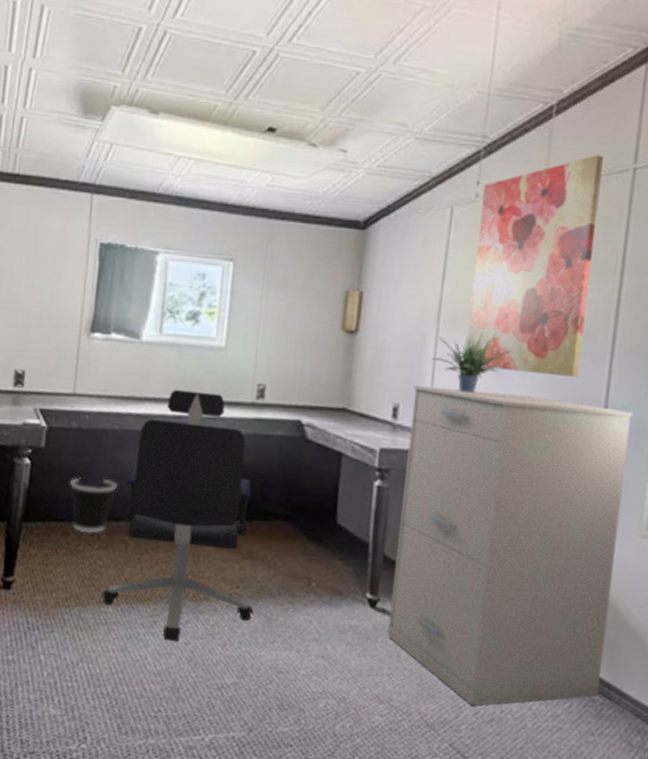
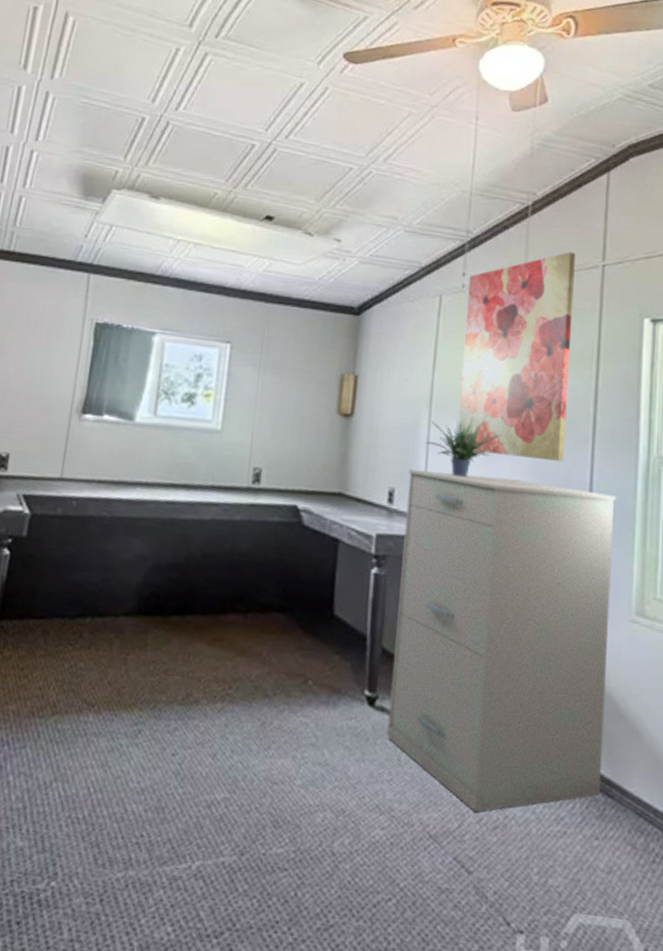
wastebasket: present [69,477,117,534] -> none [51,569,104,632]
office chair: present [100,389,254,642] -> none [80,473,247,753]

